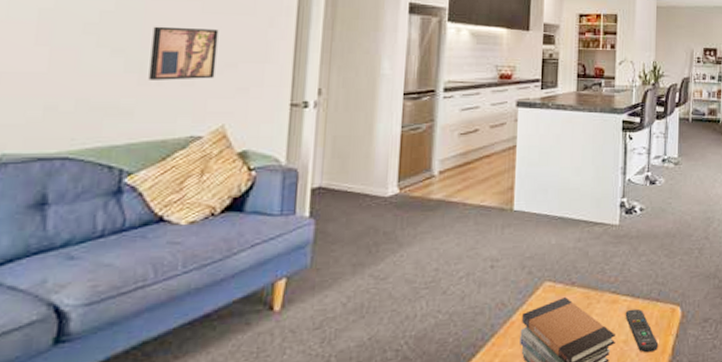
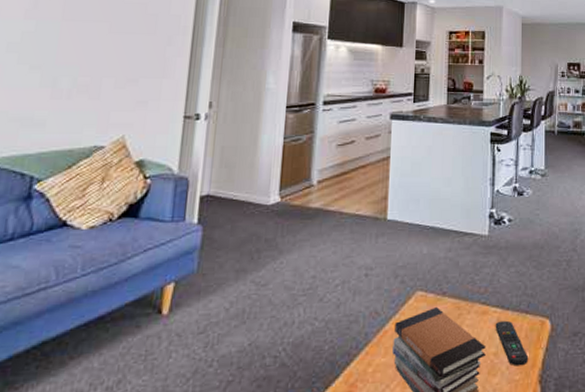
wall art: present [148,26,219,80] -> none [60,45,123,94]

